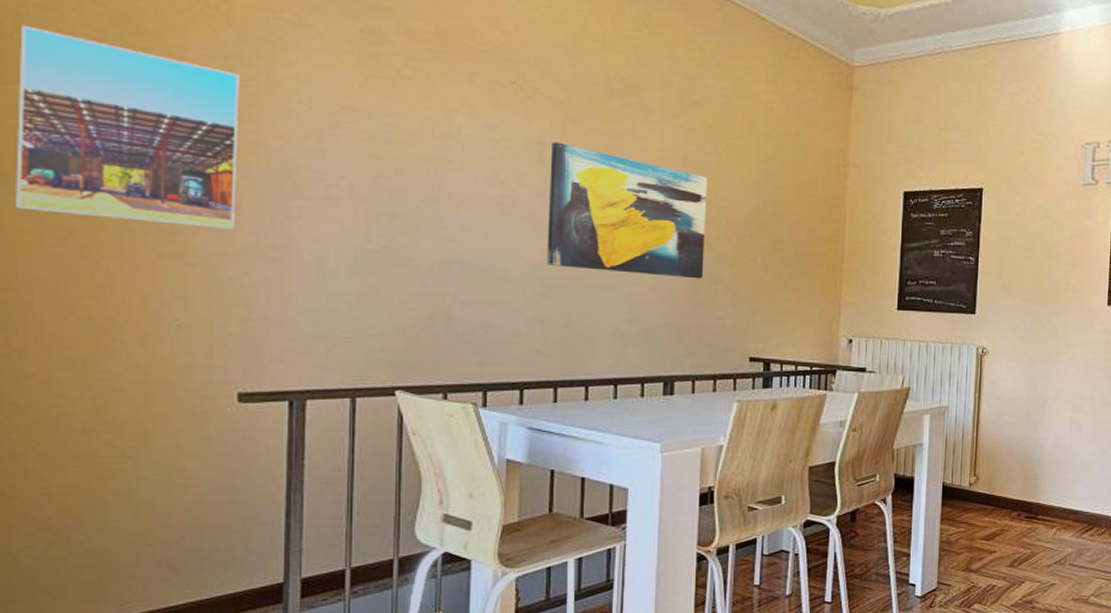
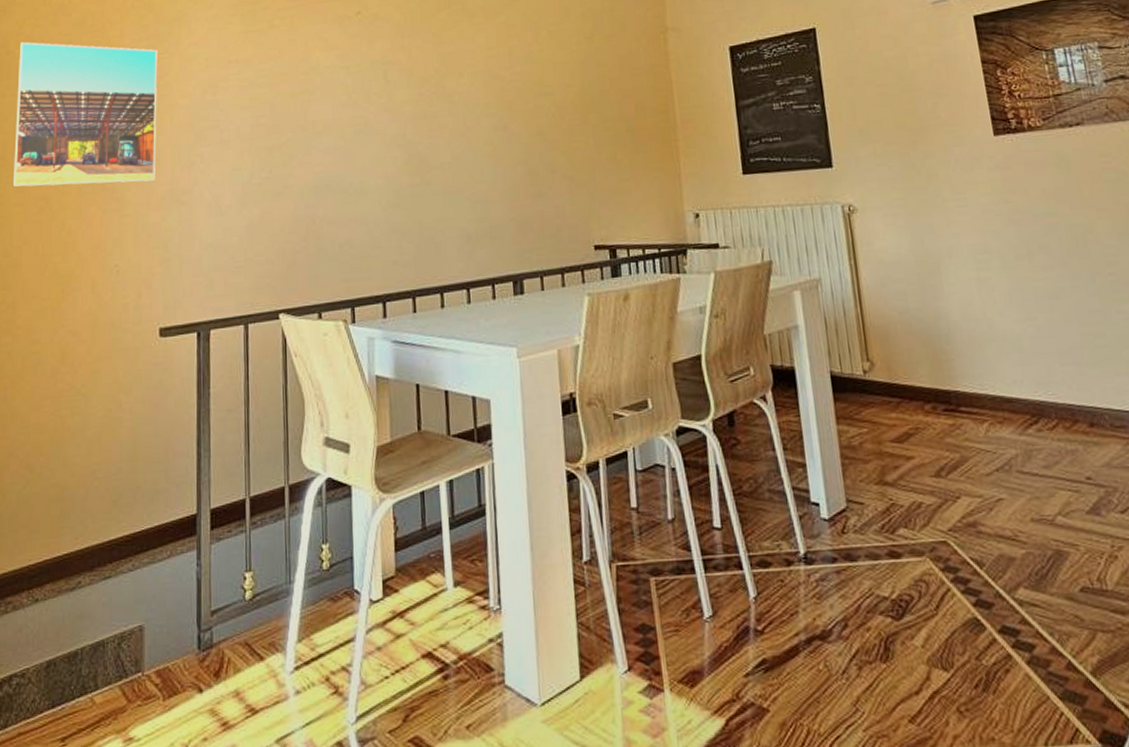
wall art: present [547,142,708,279] -> none [393,59,540,176]

